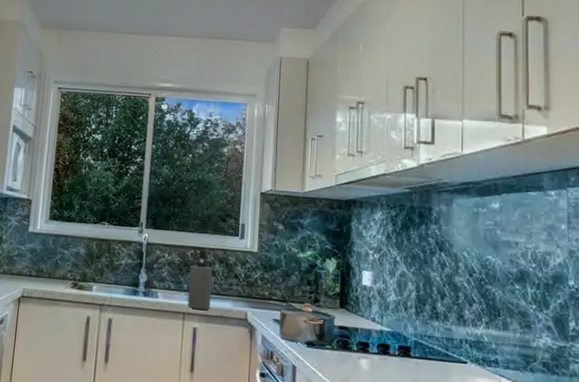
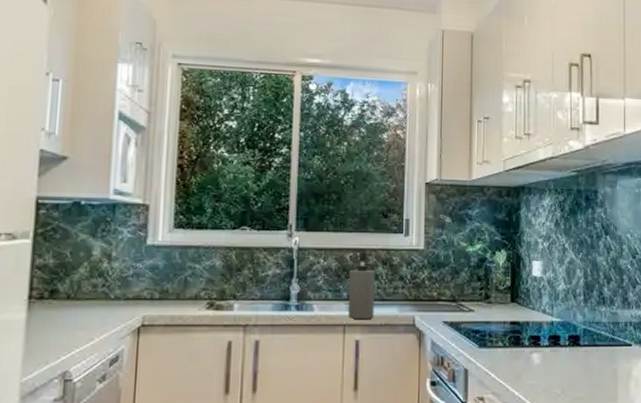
cooking pot: present [278,302,336,346] -> none [448,300,508,345]

